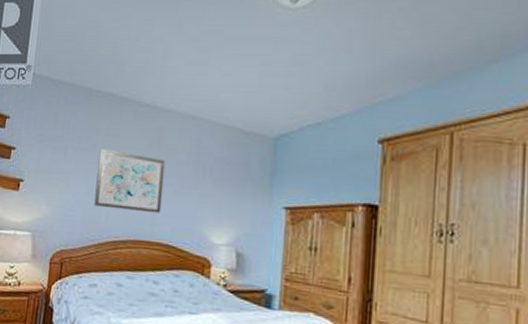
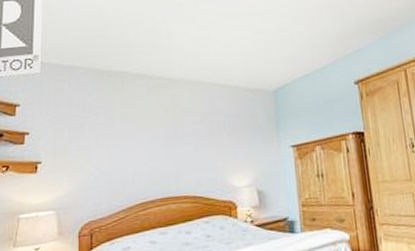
wall art: present [94,148,166,214] -> none [118,120,184,174]

